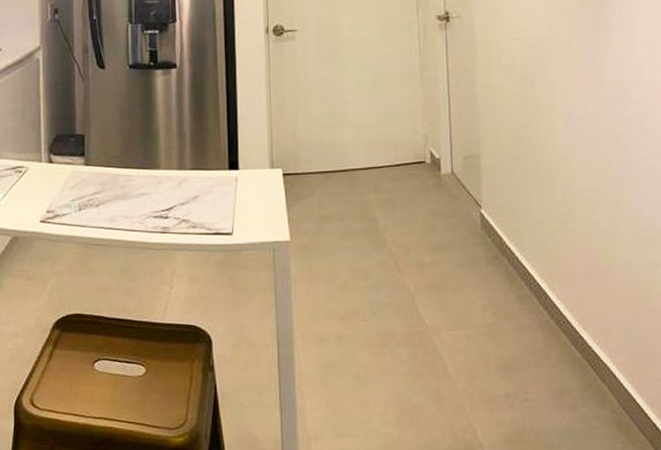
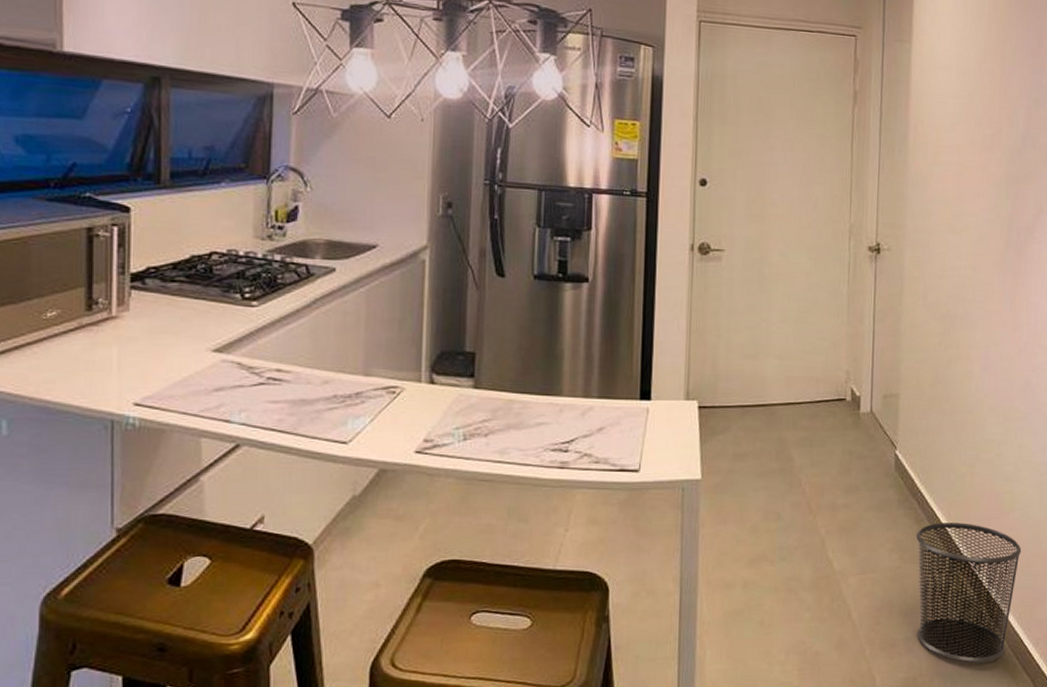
waste bin: none [509,279,626,422] -> present [916,523,1022,664]

